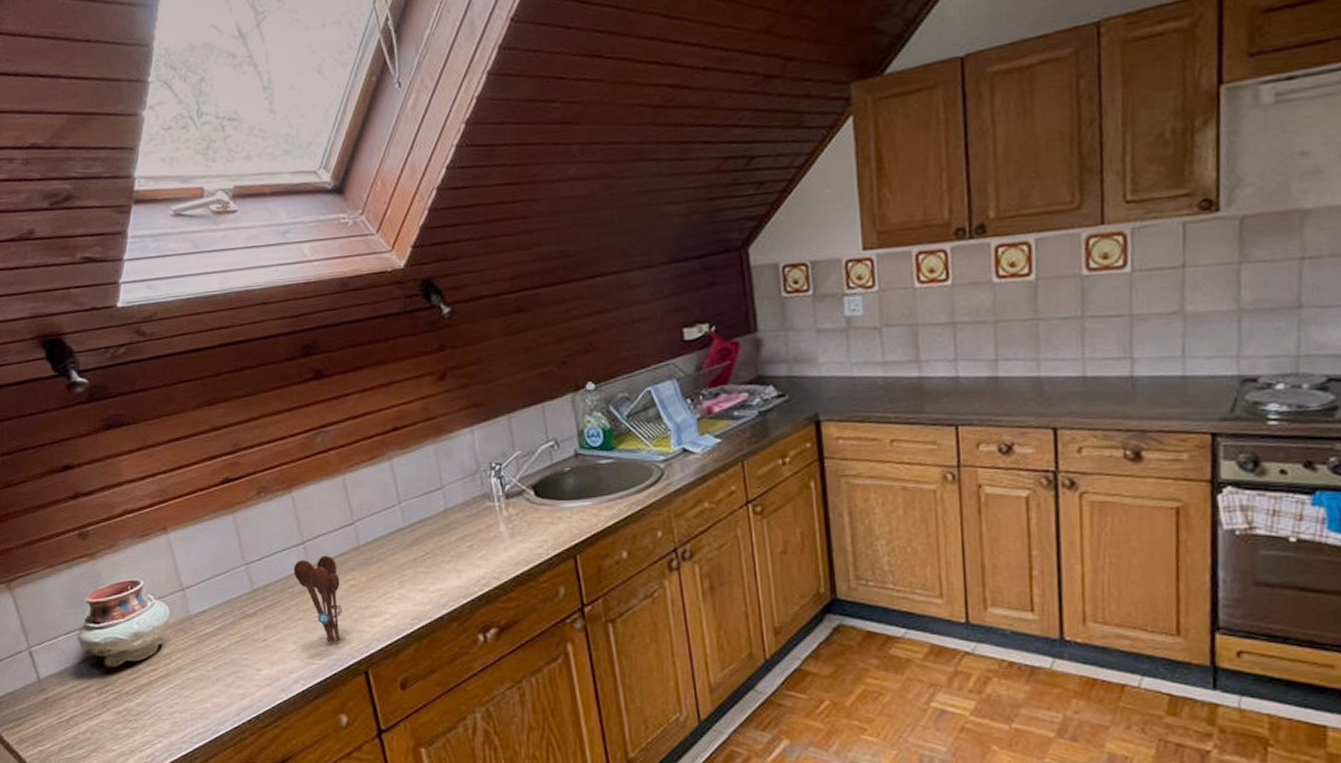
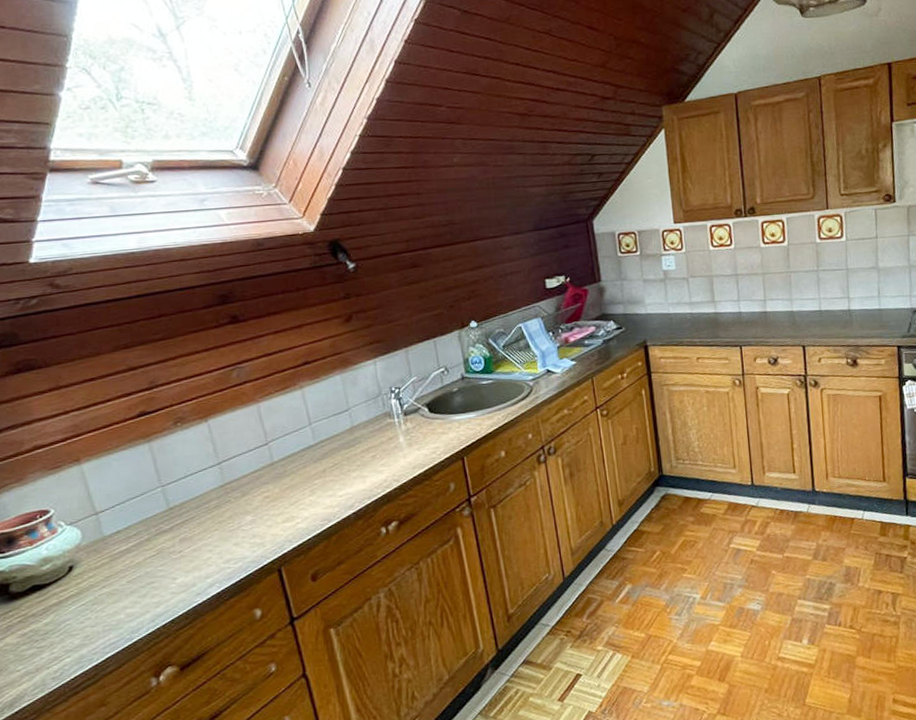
utensil holder: present [293,555,342,643] -> none [209,472,257,548]

